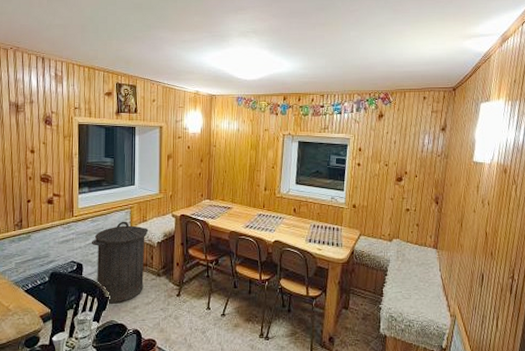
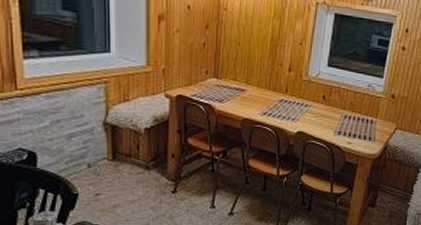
trash can: present [91,221,149,303] -> none [47,99,132,201]

